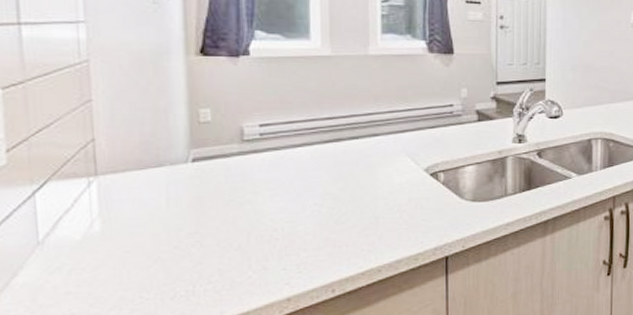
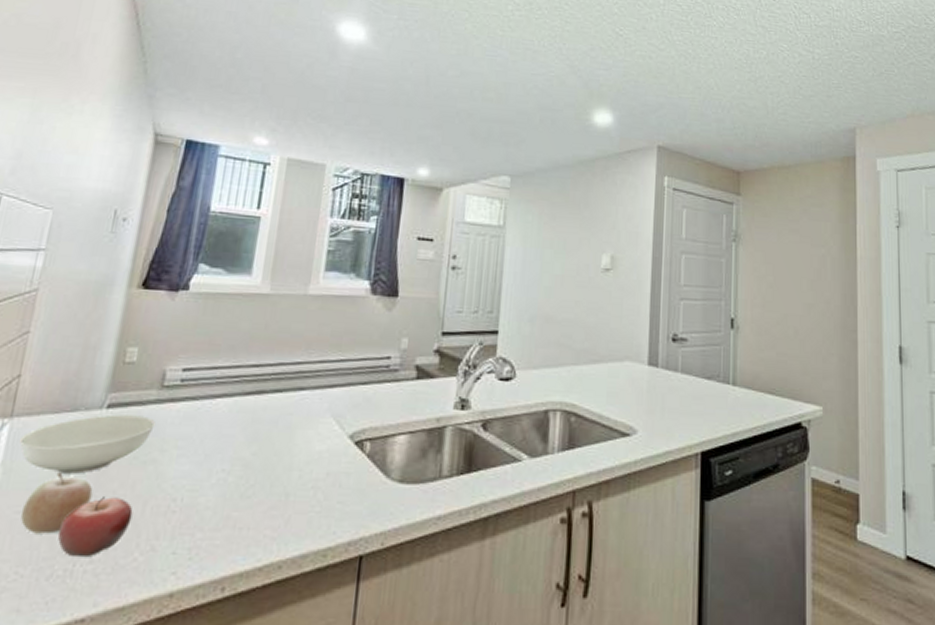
bowl: none [110,166,243,218] -> present [18,414,155,474]
fruit: none [131,216,197,267] -> present [21,471,93,534]
fruit: none [171,232,239,280] -> present [57,497,133,558]

